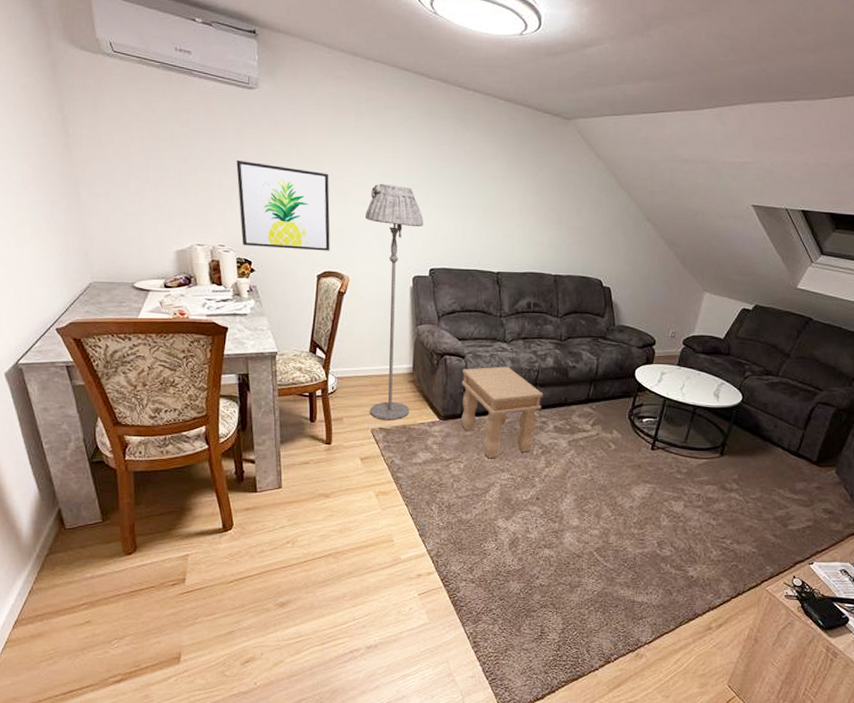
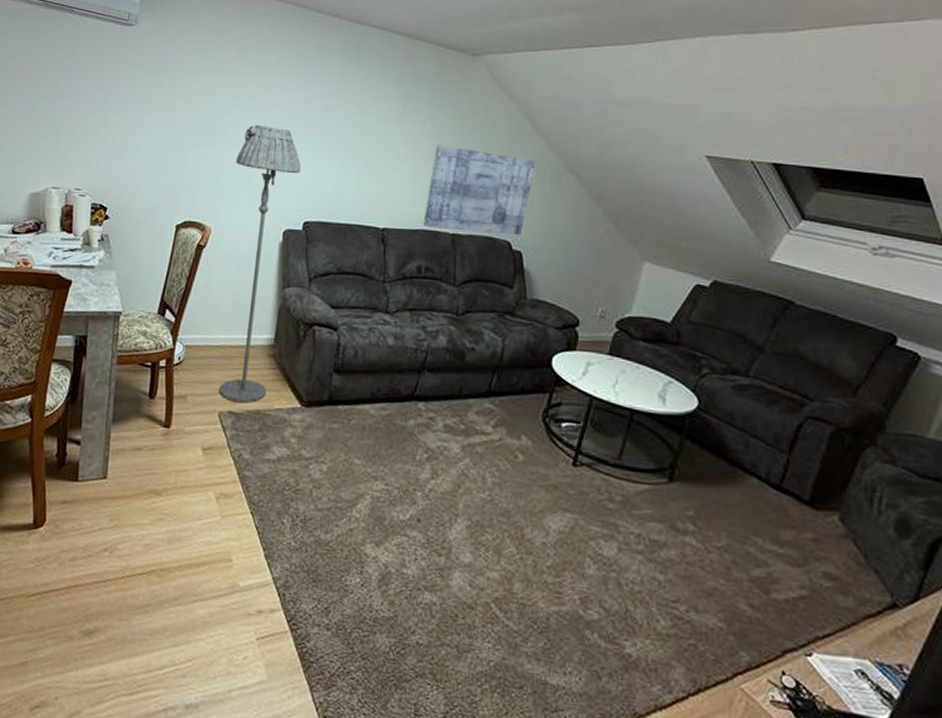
wall art: present [236,161,330,251] -> none [99,99,201,198]
side table: present [461,366,543,459] -> none [328,343,432,462]
wall art: none [530,199,621,275] -> present [423,144,537,236]

